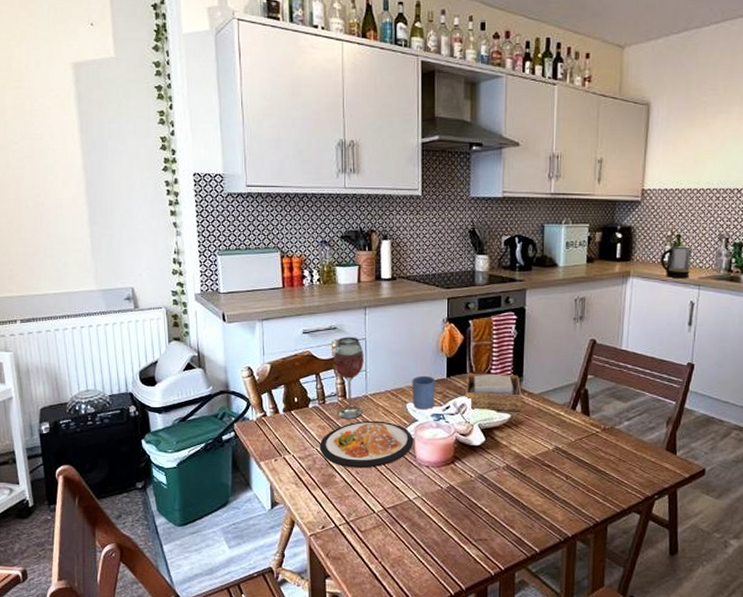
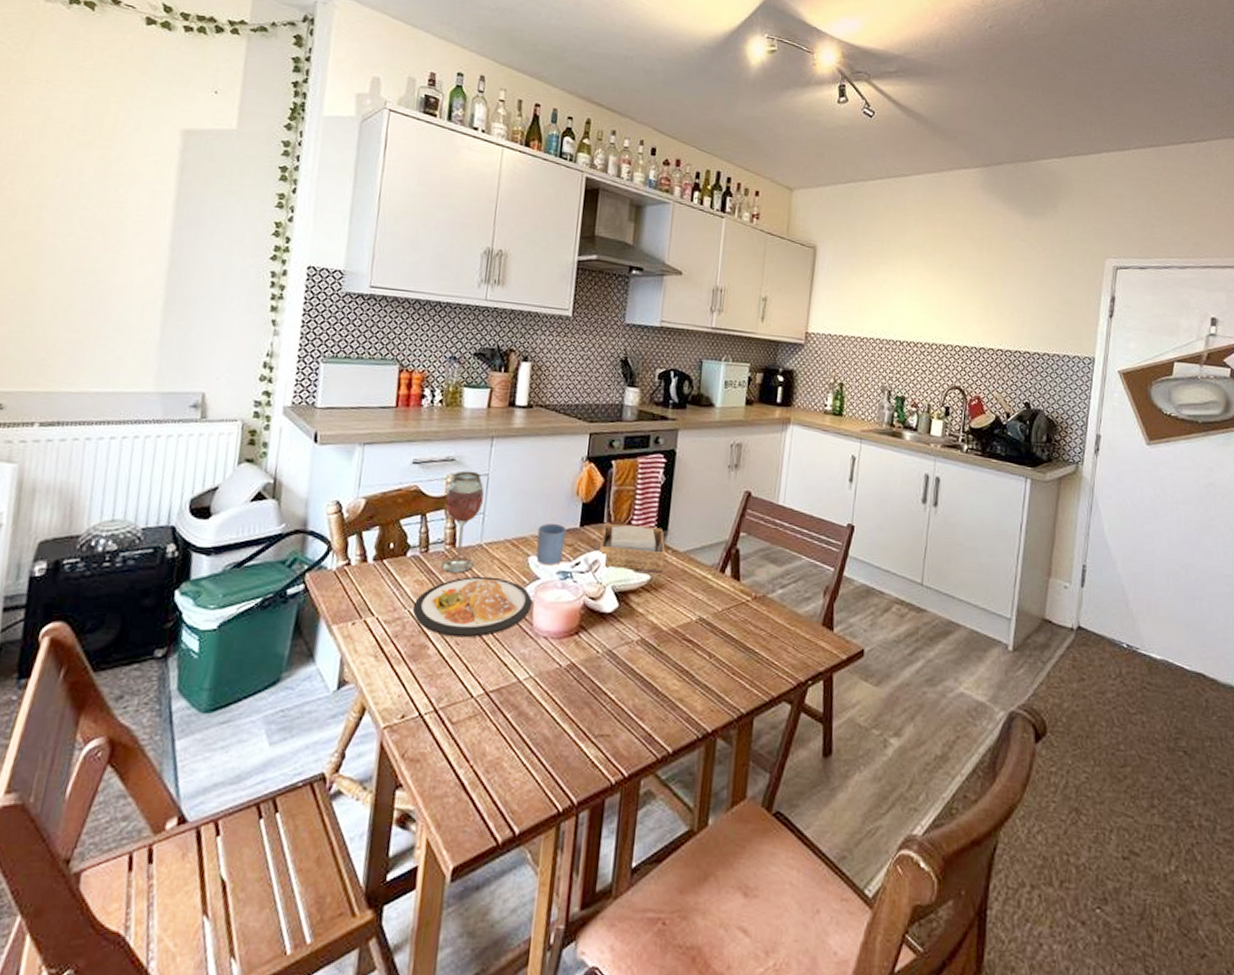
kettle: present [660,245,692,279] -> none [821,394,854,431]

